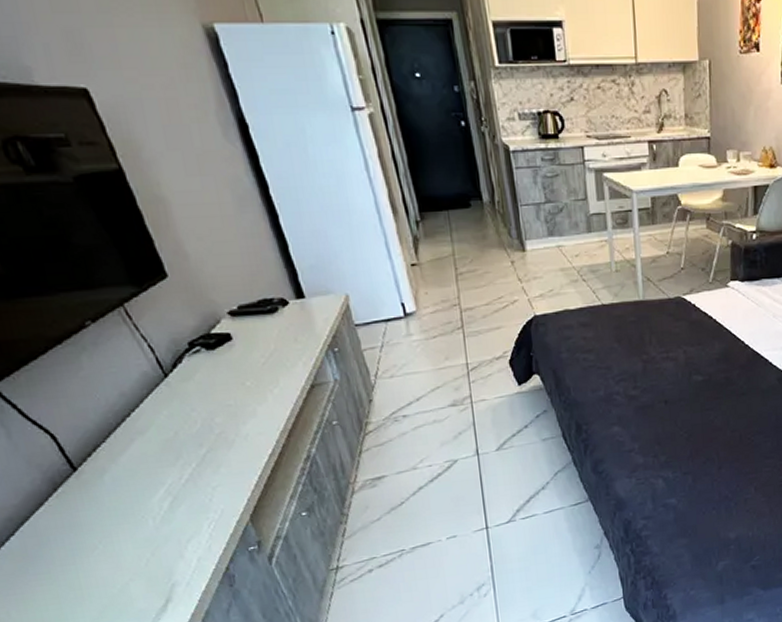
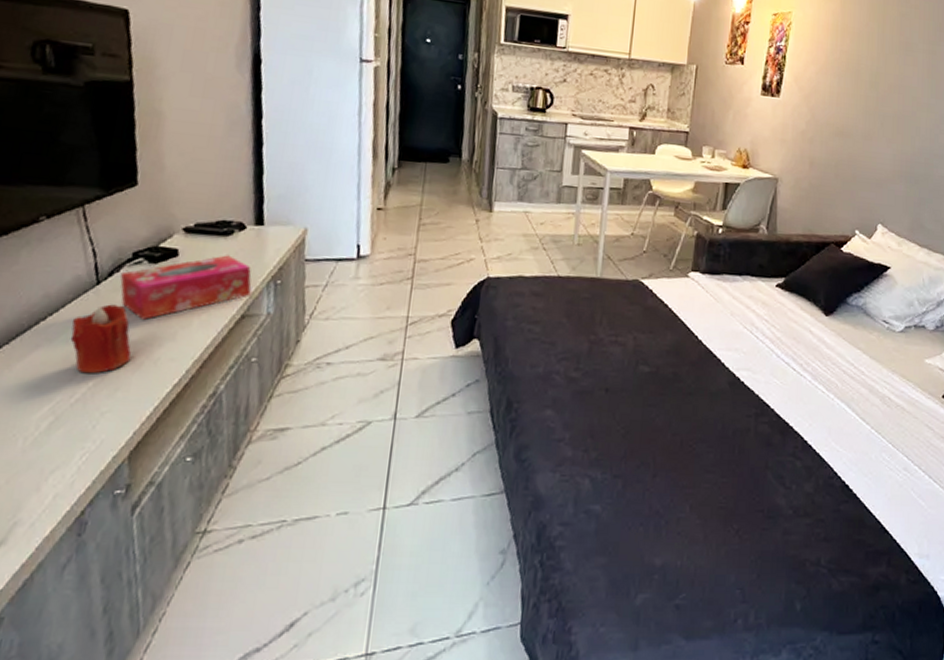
candle: none [154,393,222,458] -> present [71,304,132,374]
tissue box: none [183,331,313,403] -> present [120,255,252,320]

